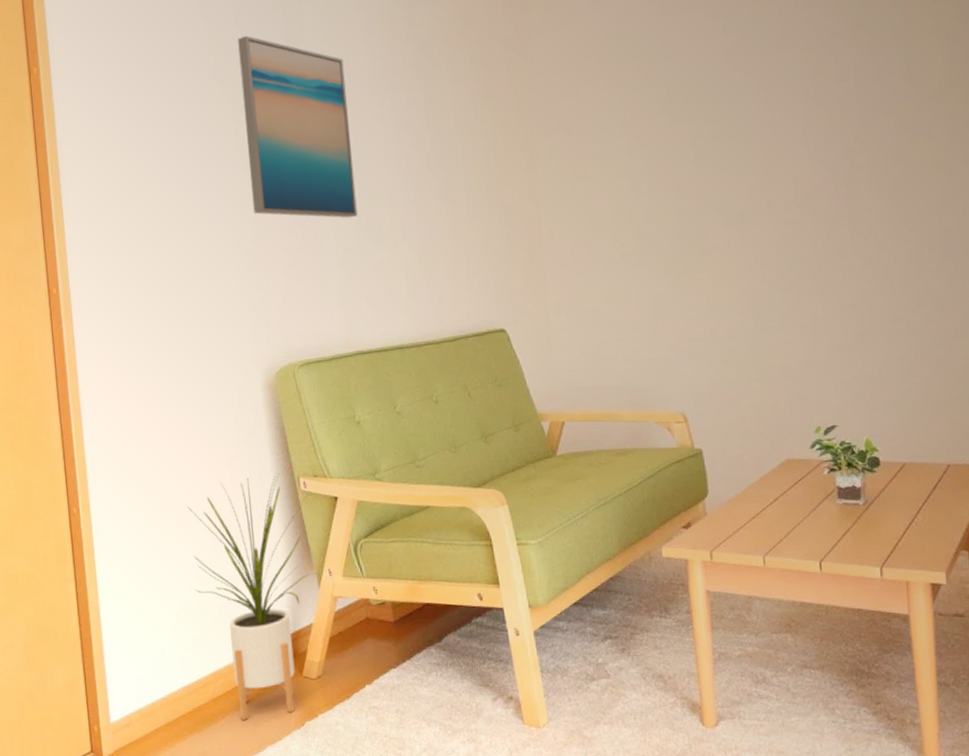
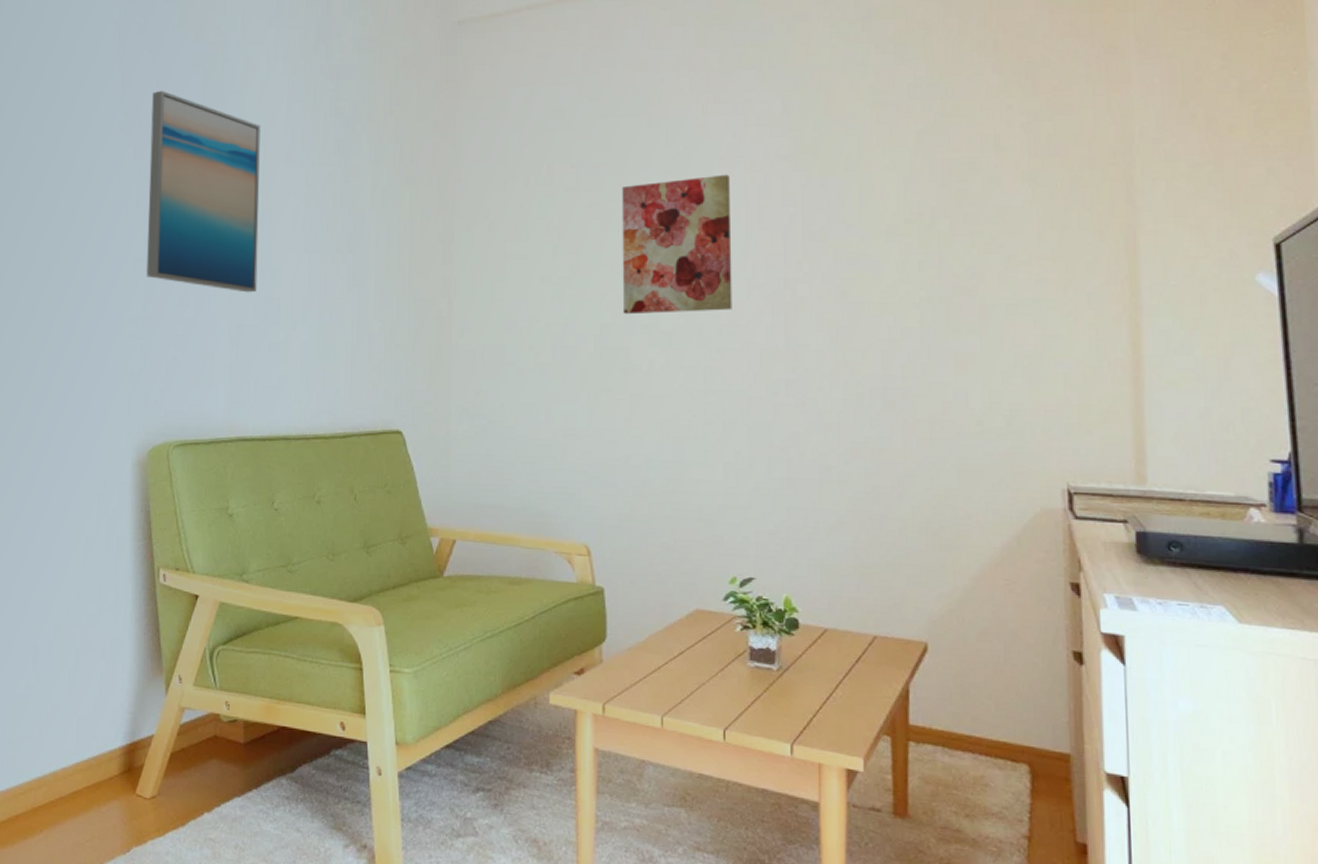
house plant: present [187,474,319,720] -> none [29,562,170,837]
wall art: none [687,57,798,199] -> present [622,174,732,315]

